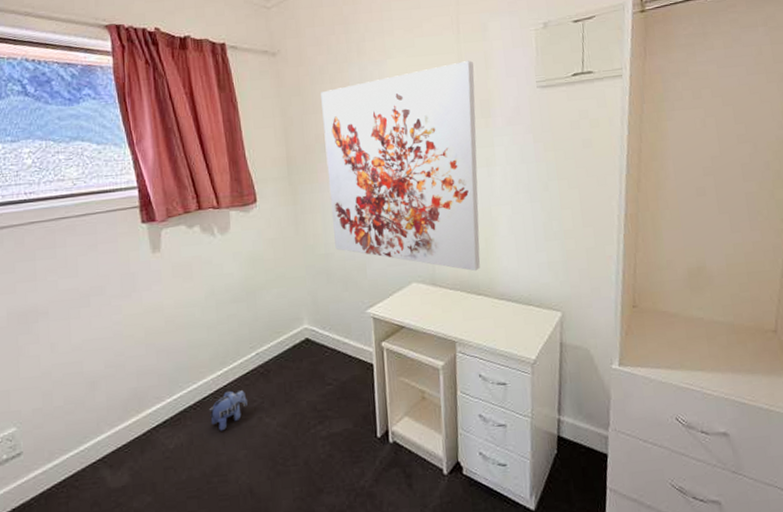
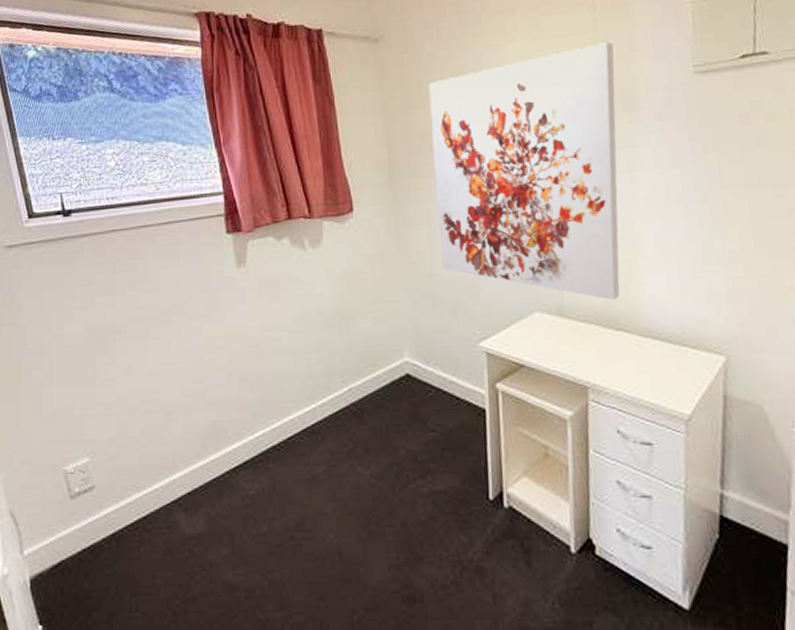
plush toy: present [208,389,248,431] -> none [294,430,338,479]

